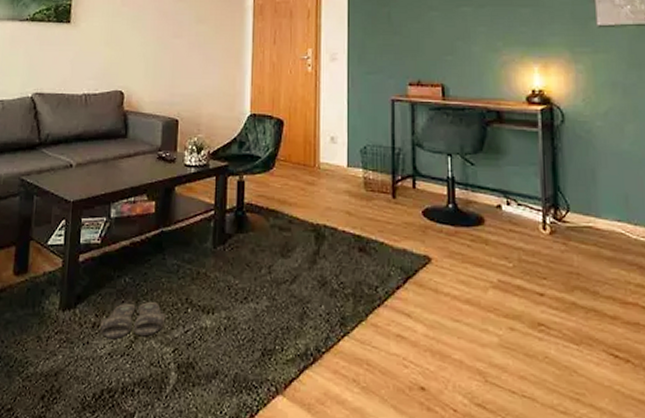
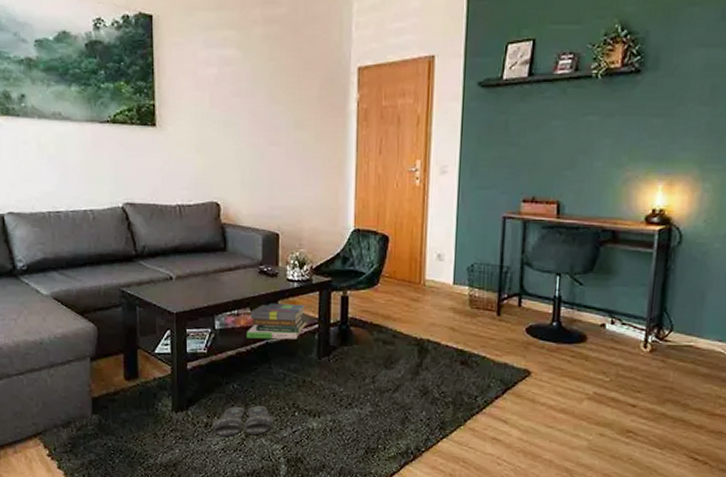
books: none [141,189,202,228] -> present [246,303,306,340]

